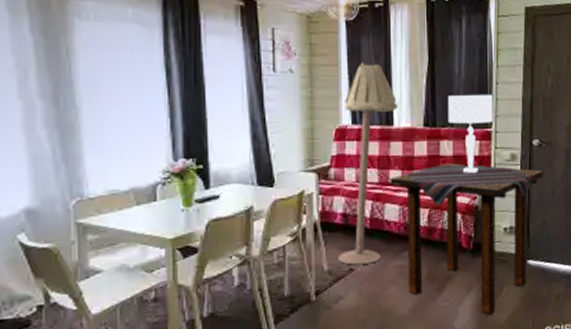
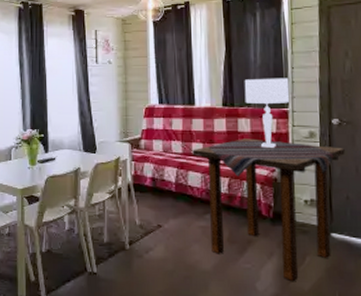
floor lamp: present [338,62,398,265] -> none [148,53,198,222]

